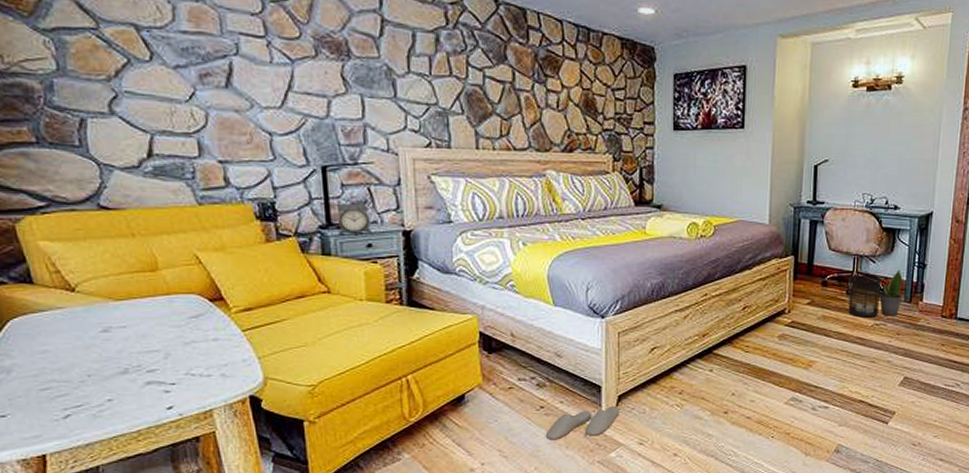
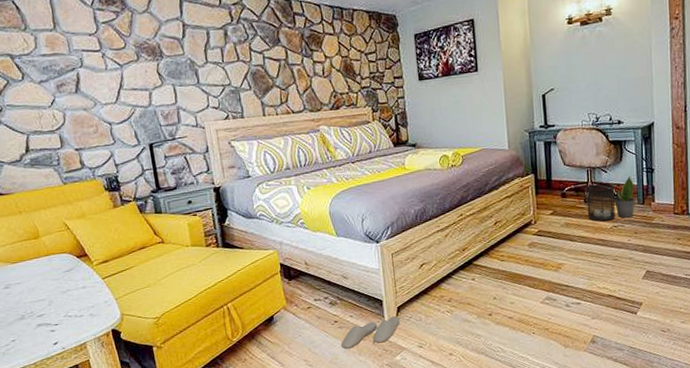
alarm clock: present [337,203,373,236] -> none [163,169,191,197]

